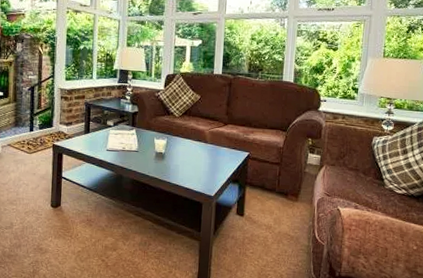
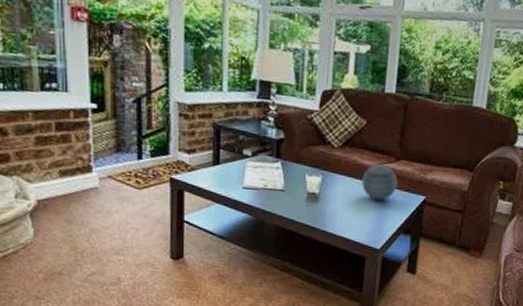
decorative ball: none [198,129,226,157] -> present [362,164,398,201]

